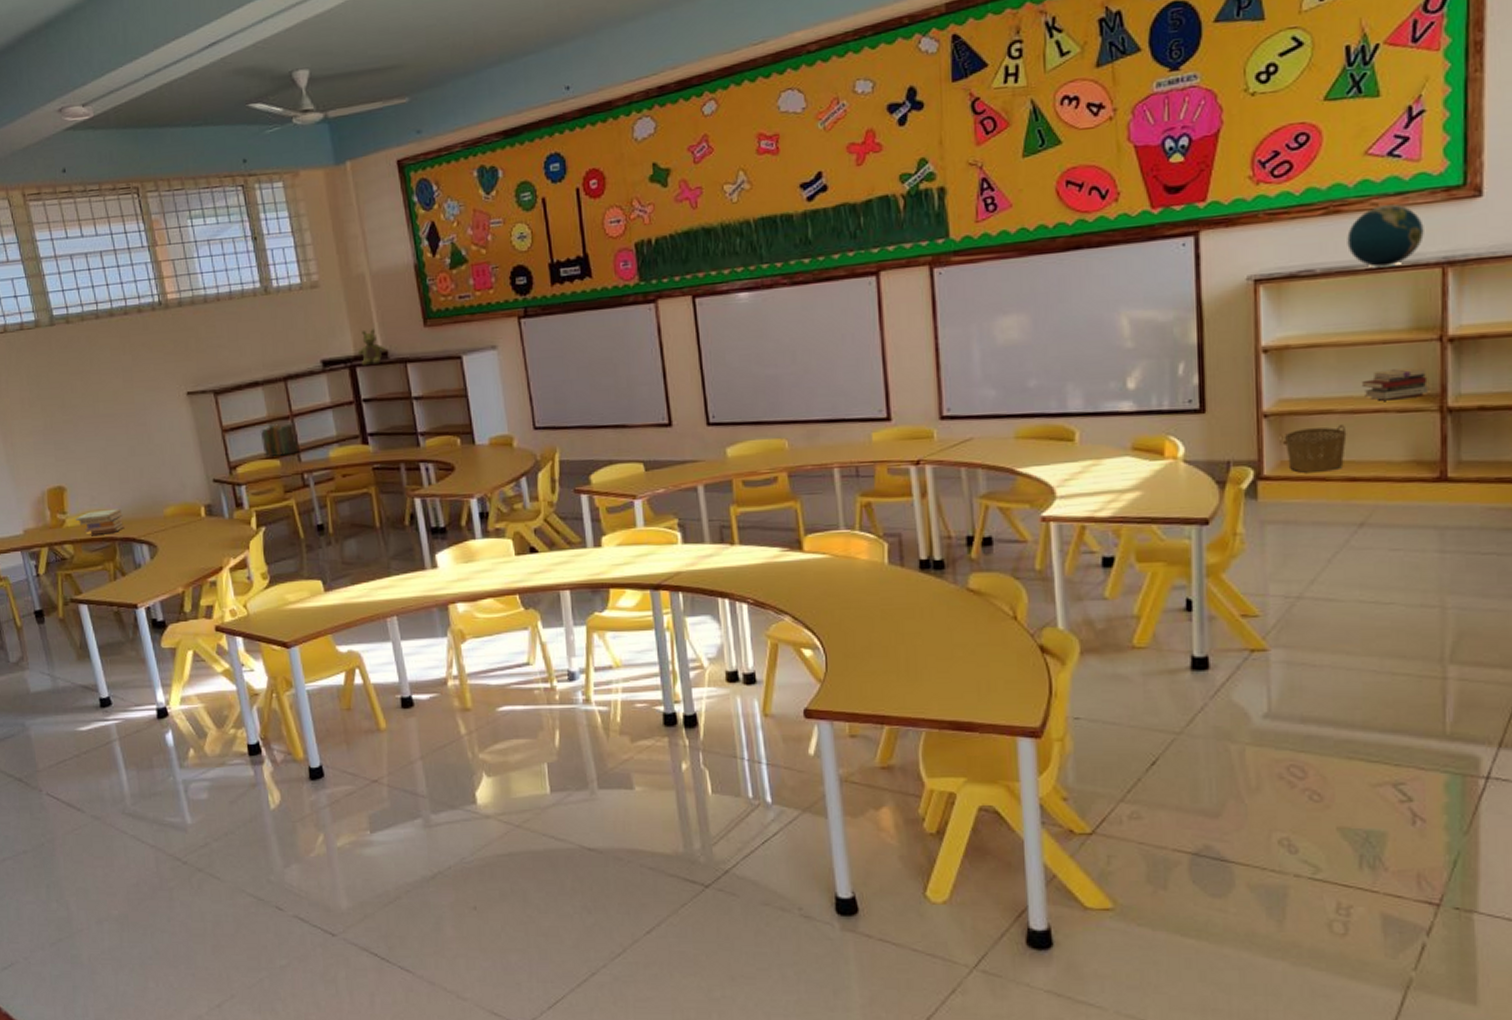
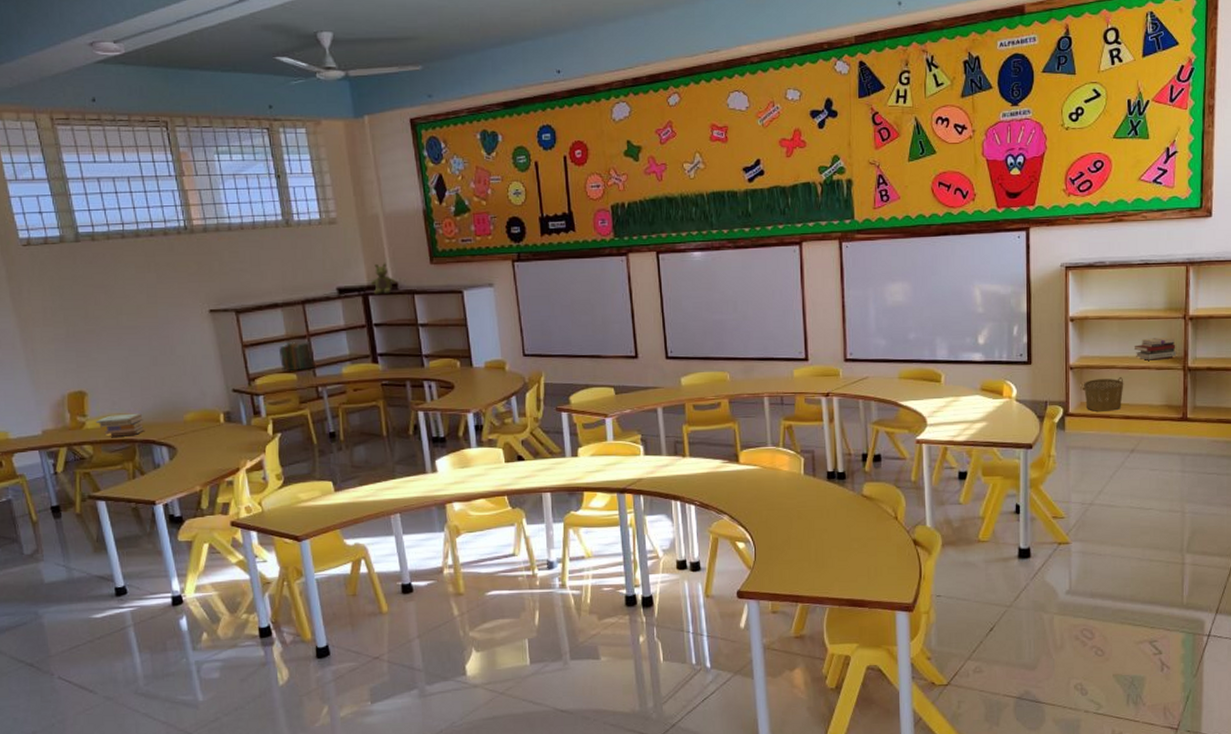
globe: present [1347,204,1424,268] -> none [1126,218,1175,263]

